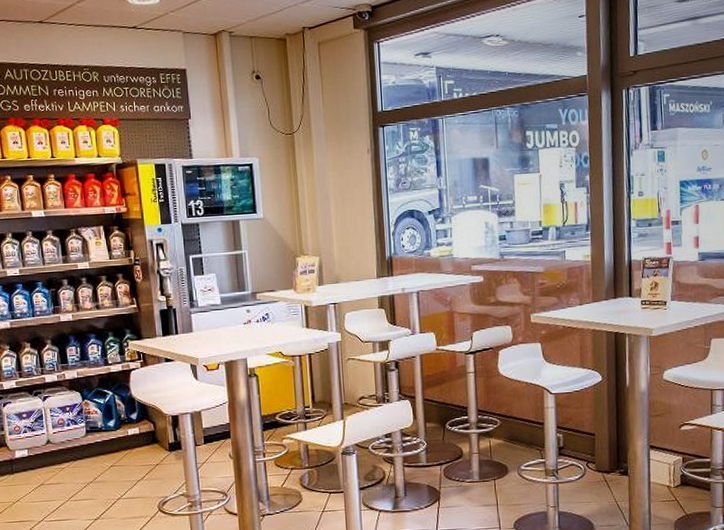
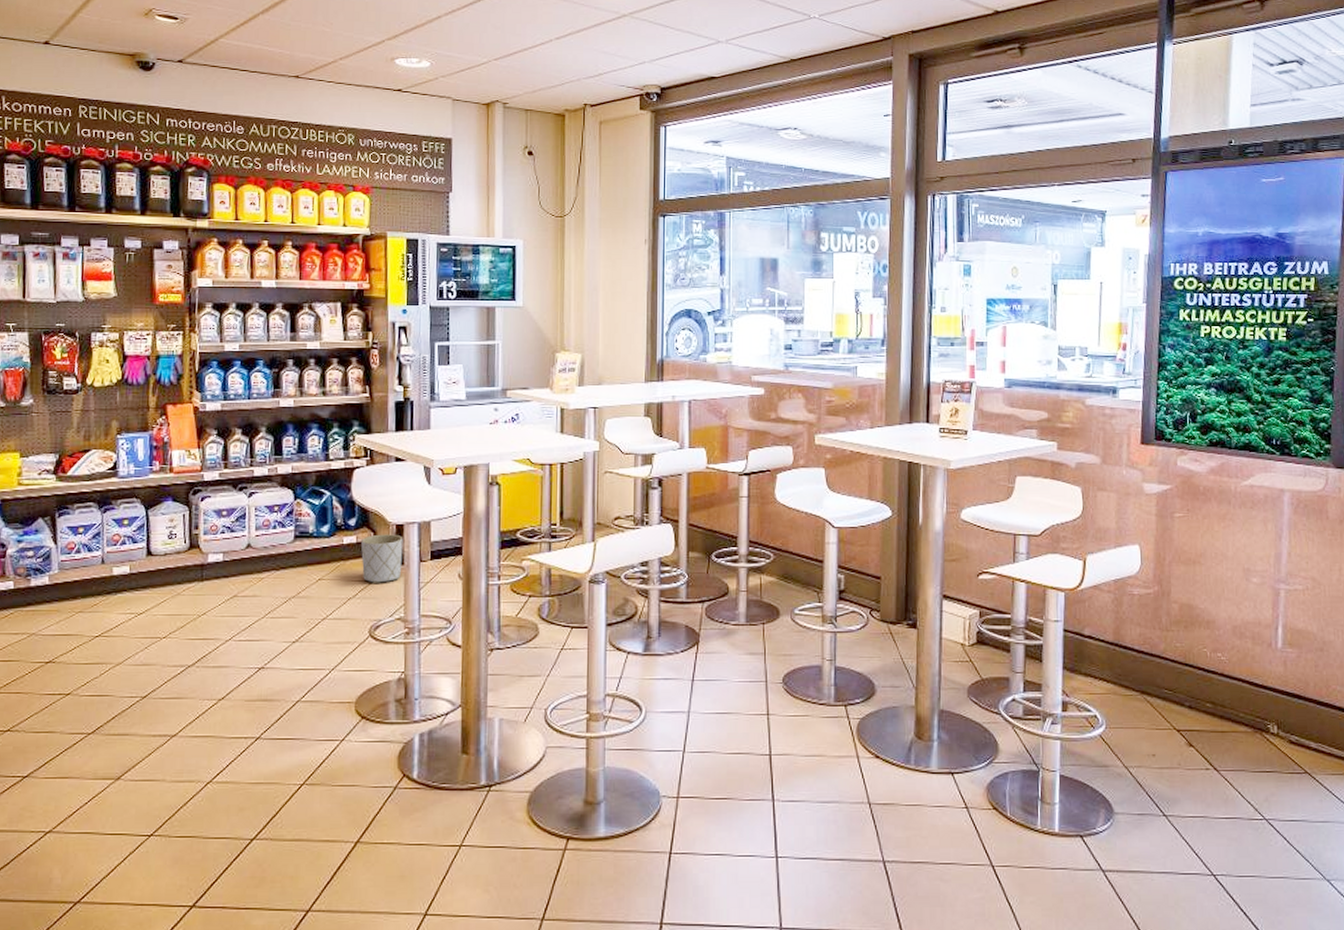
planter: none [144,424,180,468] -> present [361,534,403,585]

